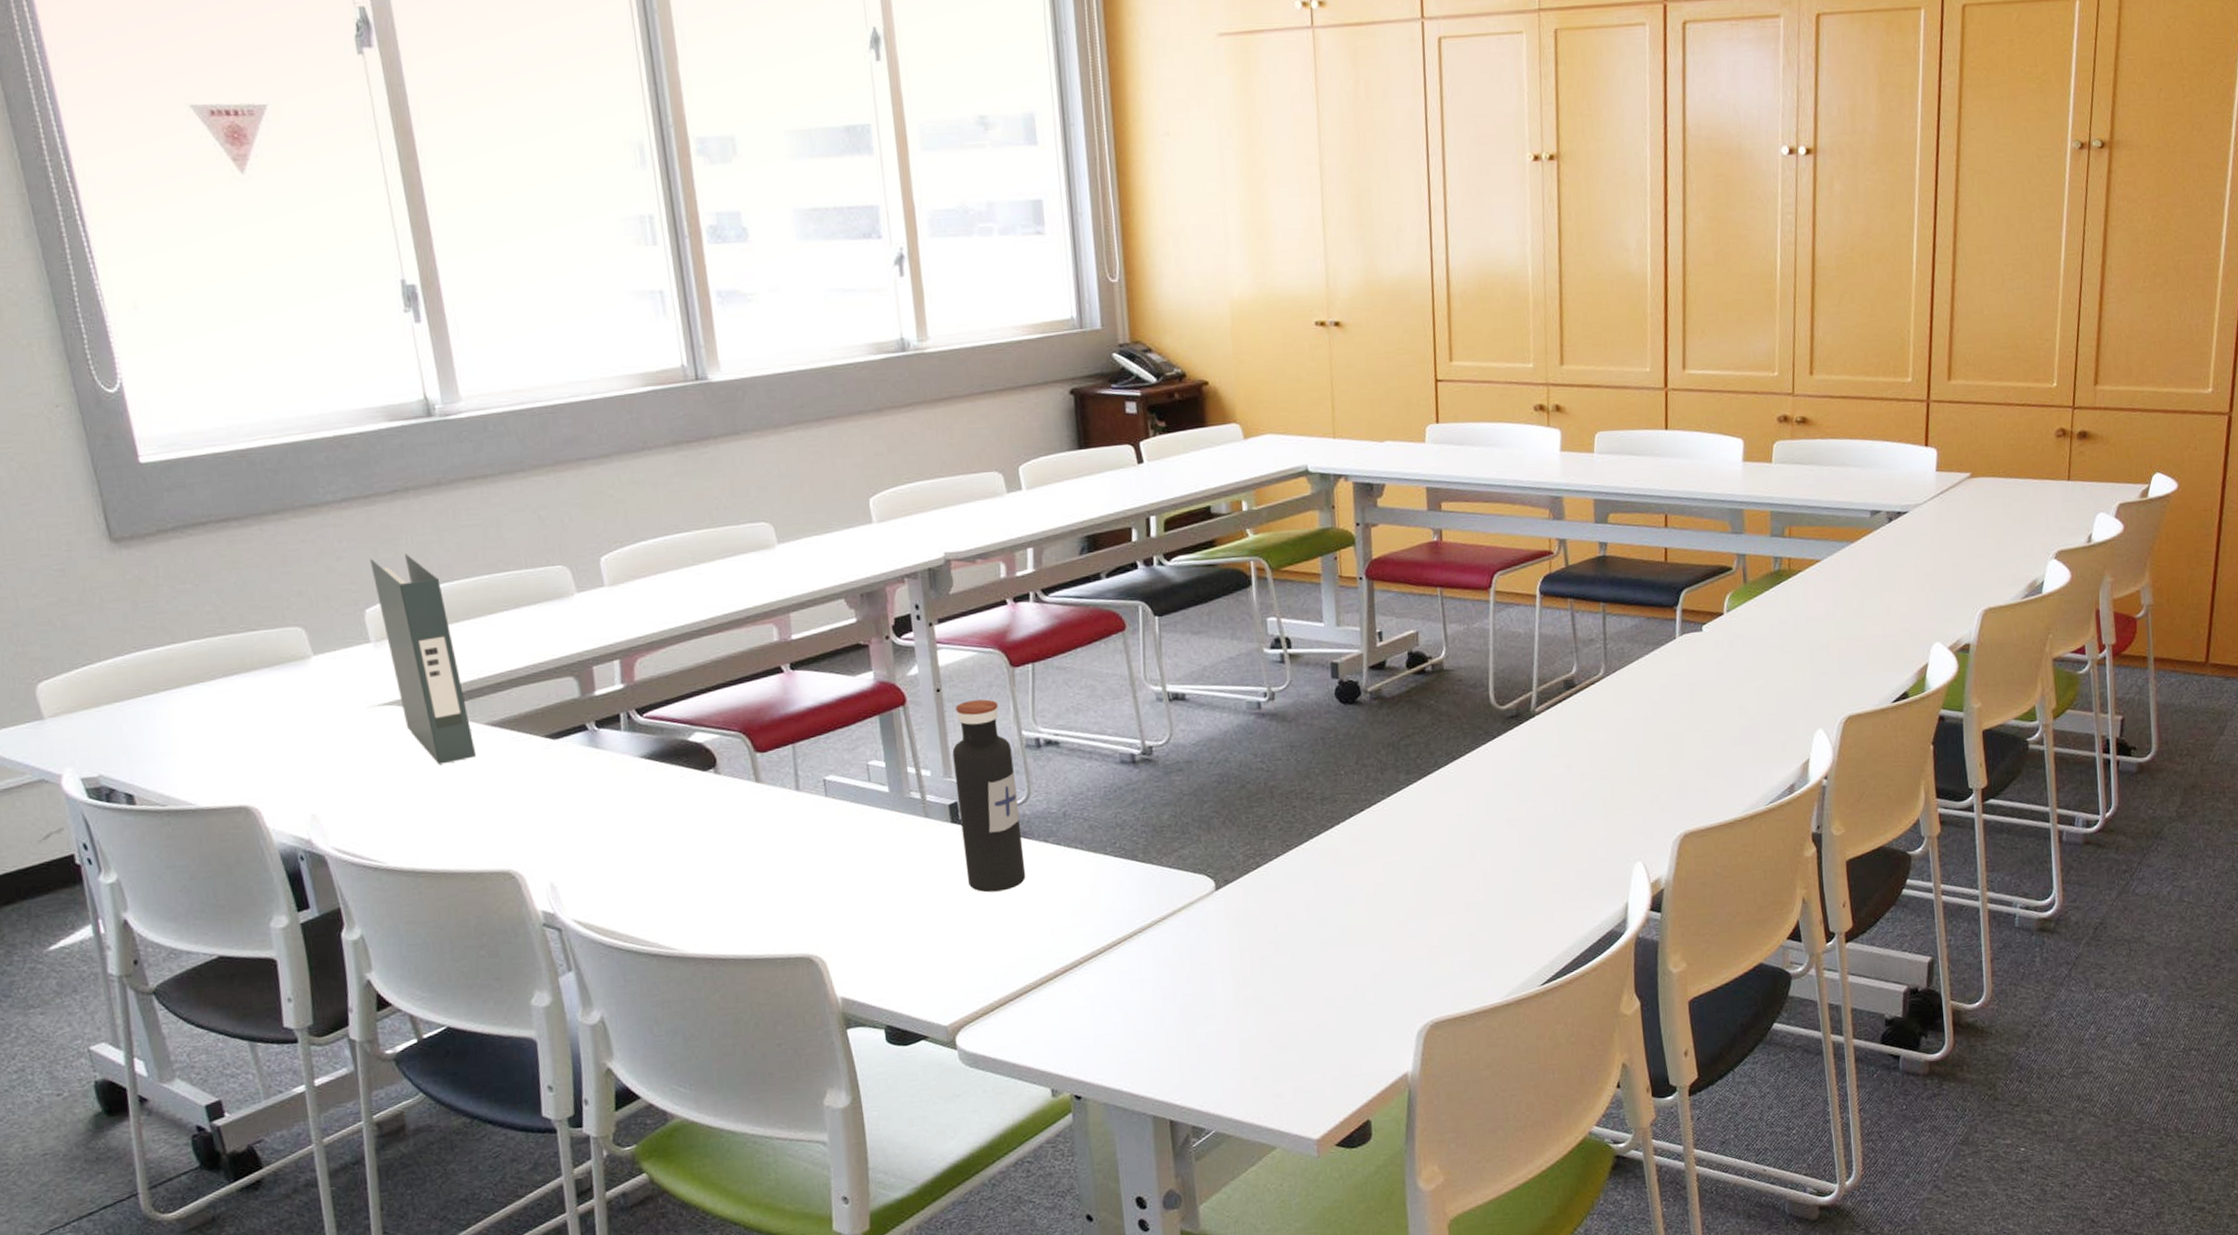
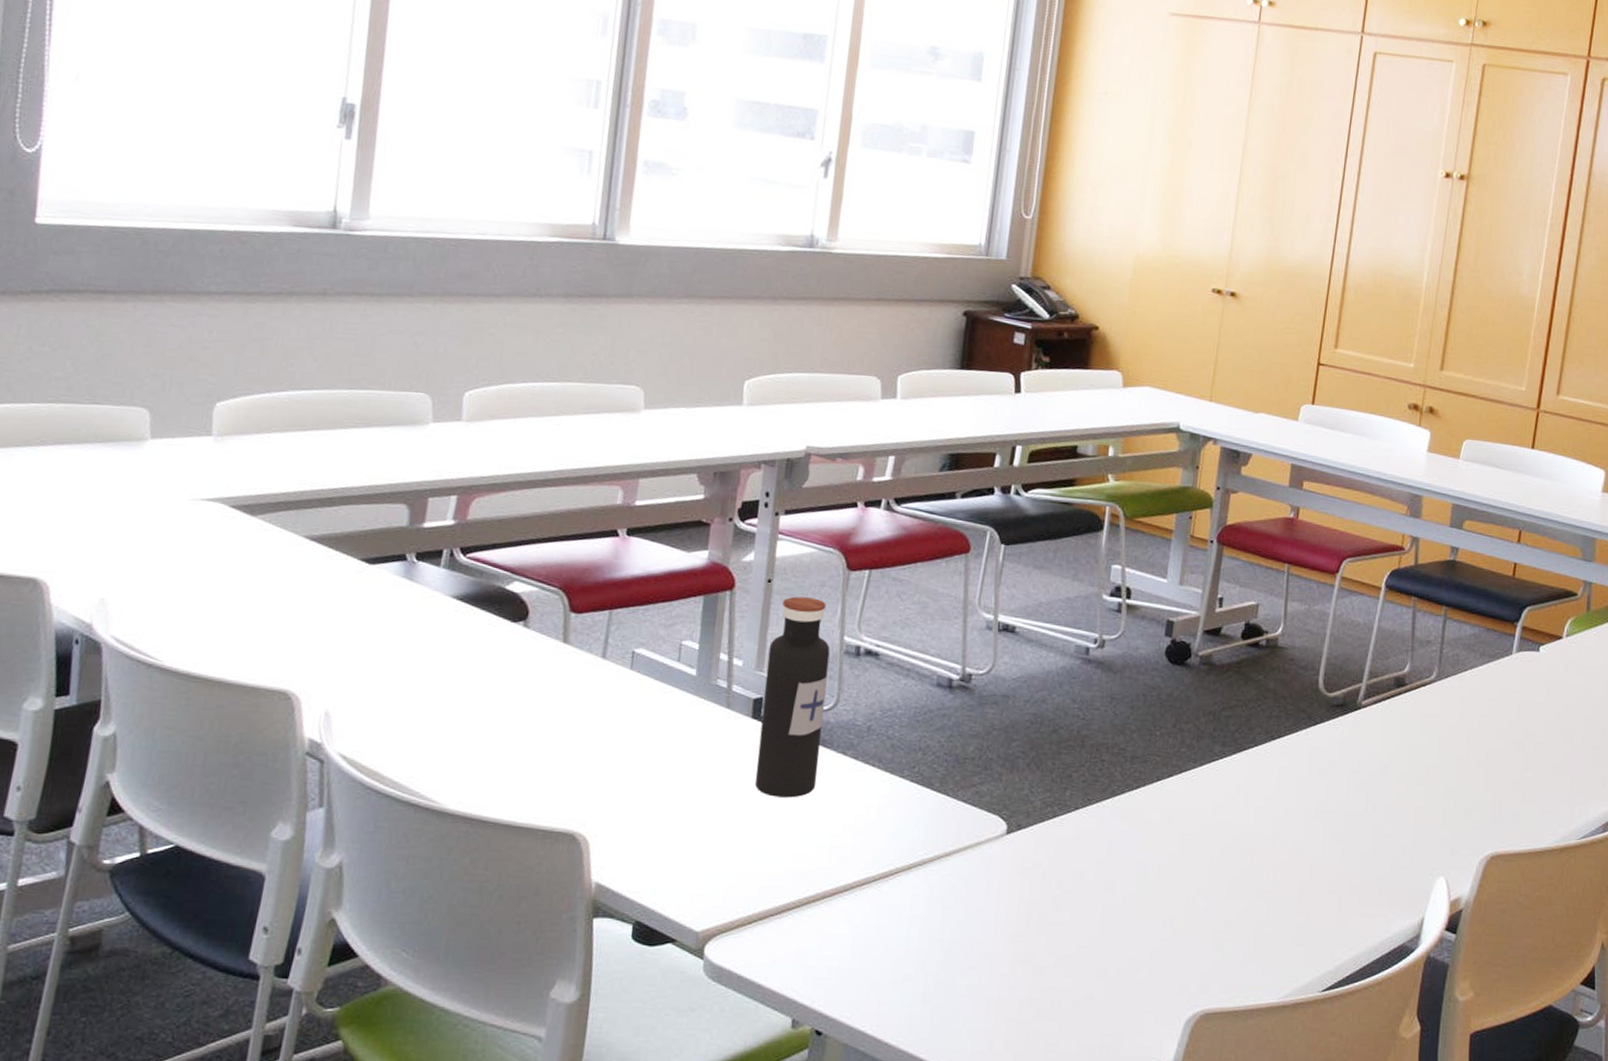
binder: present [370,553,477,765] -> none [223,354,299,570]

